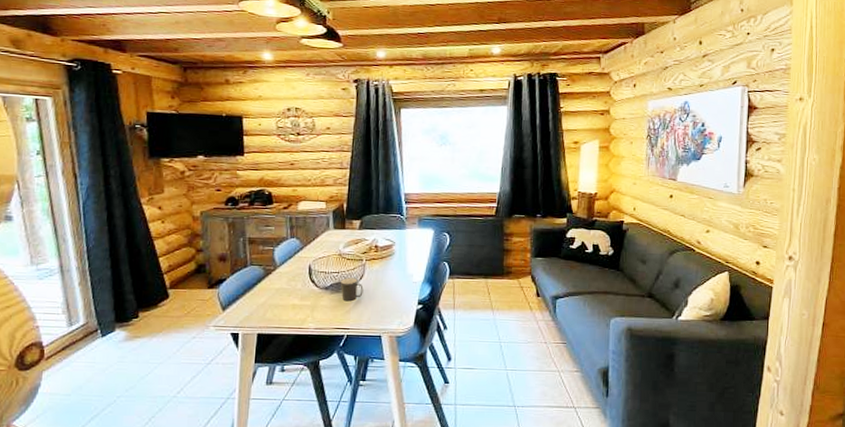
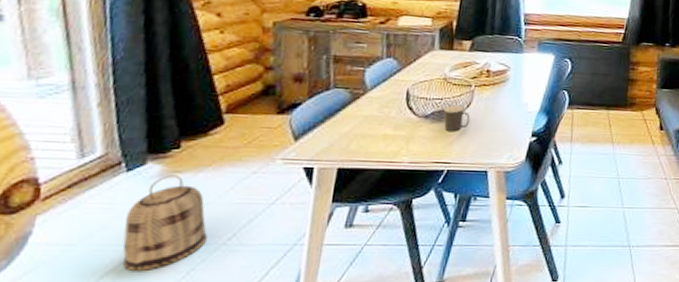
basket: none [102,340,162,418] -> present [122,175,207,272]

